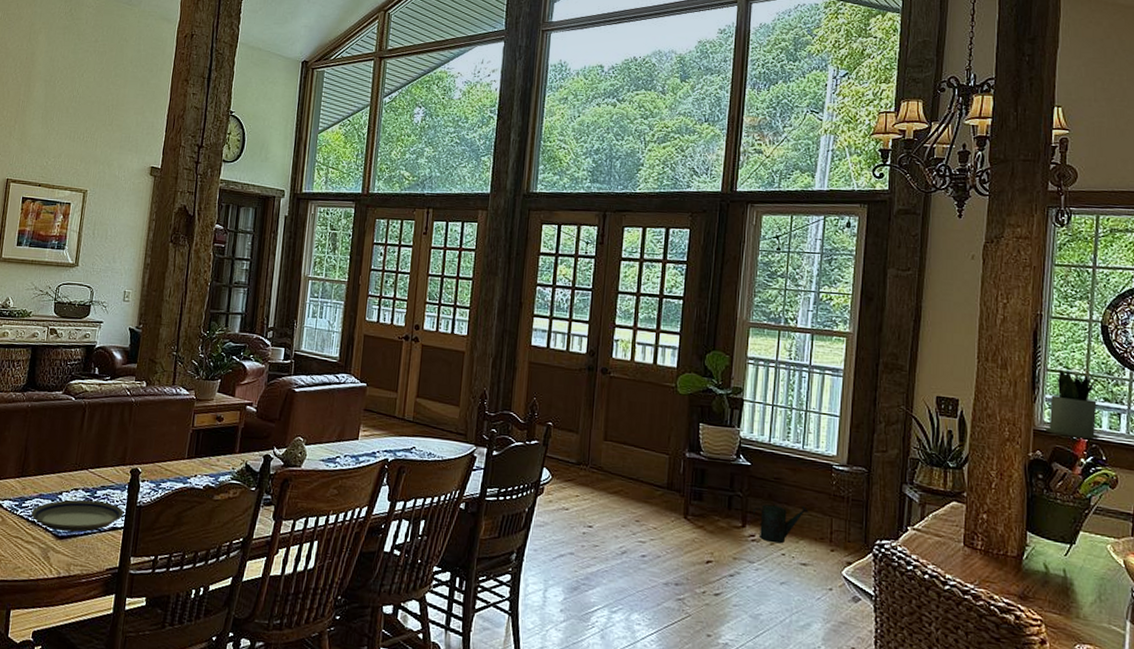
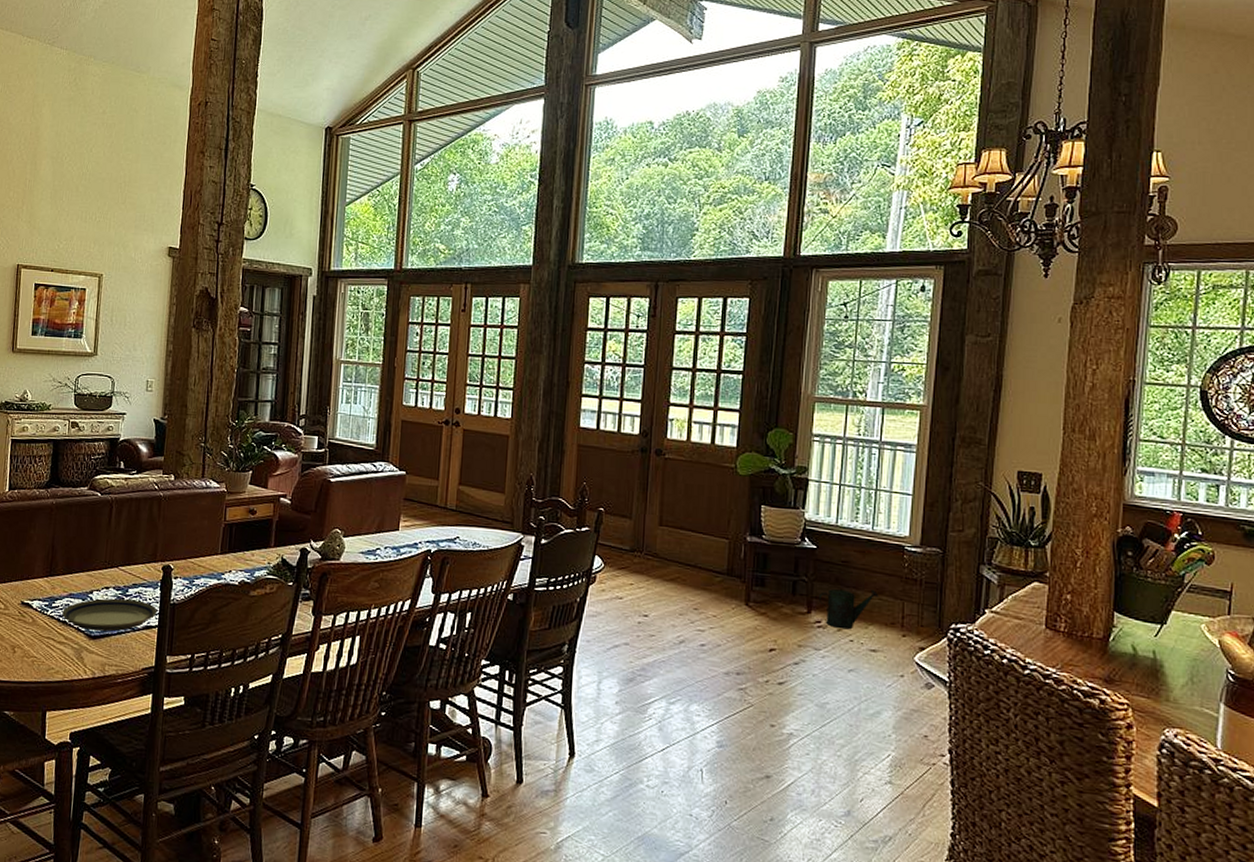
planter: present [1044,369,1099,440] -> none [1135,439,1195,514]

